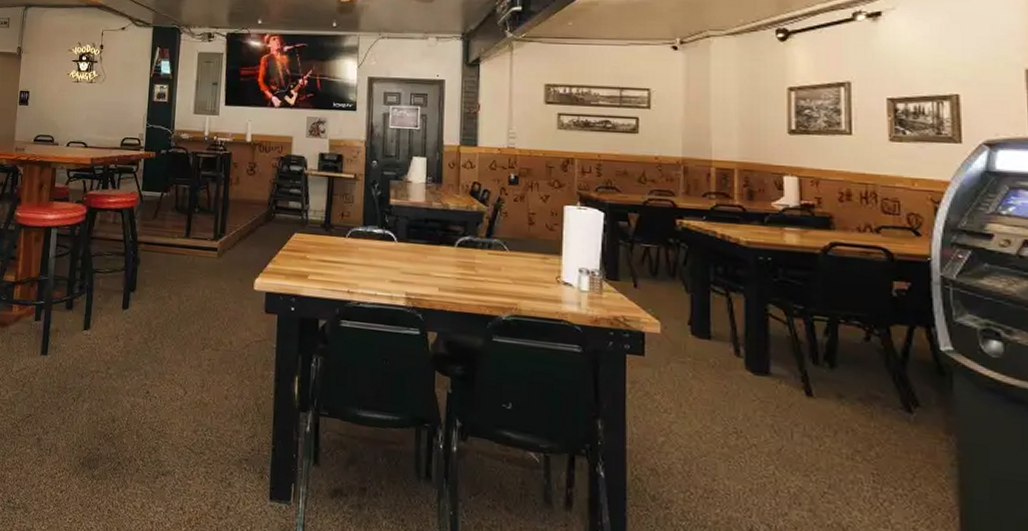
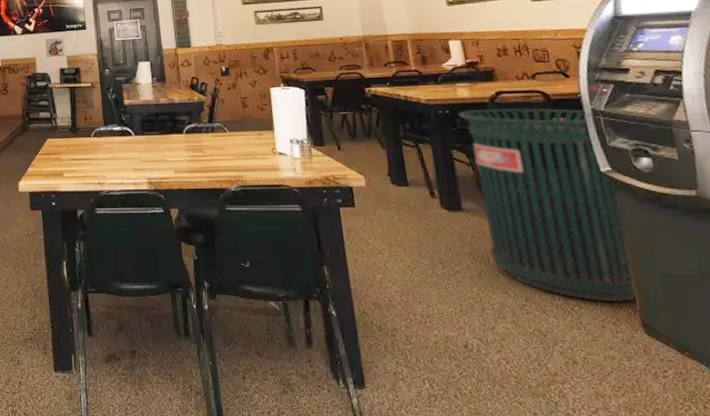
trash can: none [781,260,962,504] -> present [457,108,638,303]

